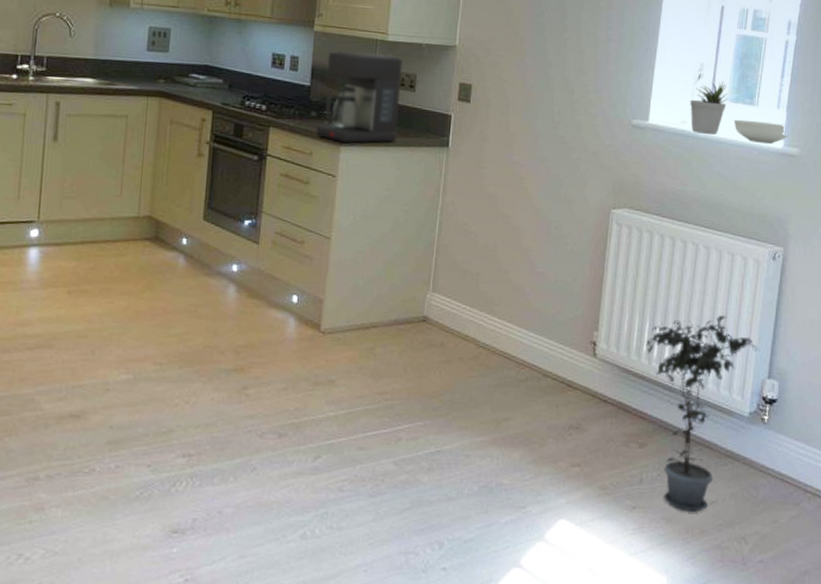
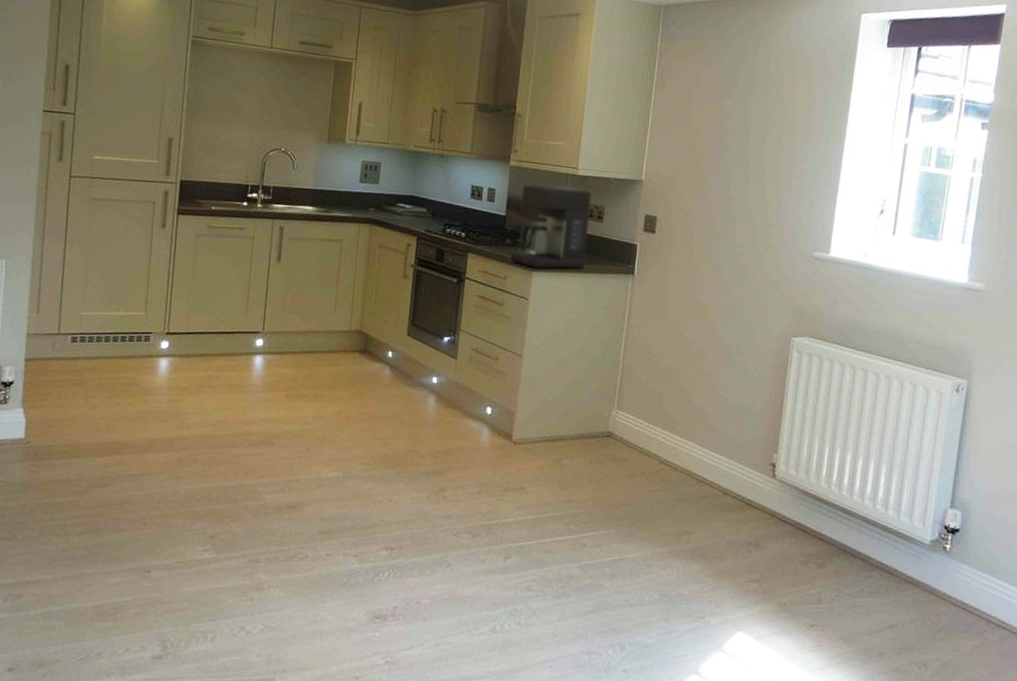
potted plant: present [646,314,759,513] -> none [825,443,942,636]
potted plant: present [690,82,728,136] -> none [872,217,911,269]
bowl: present [733,119,789,145] -> none [916,253,974,279]

